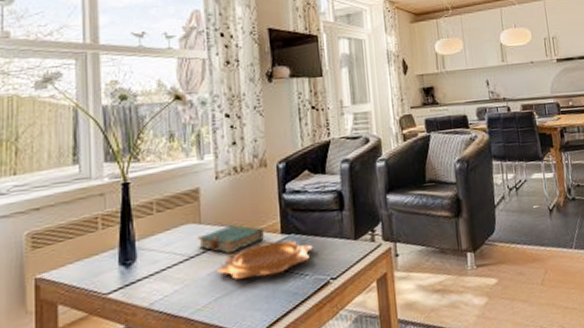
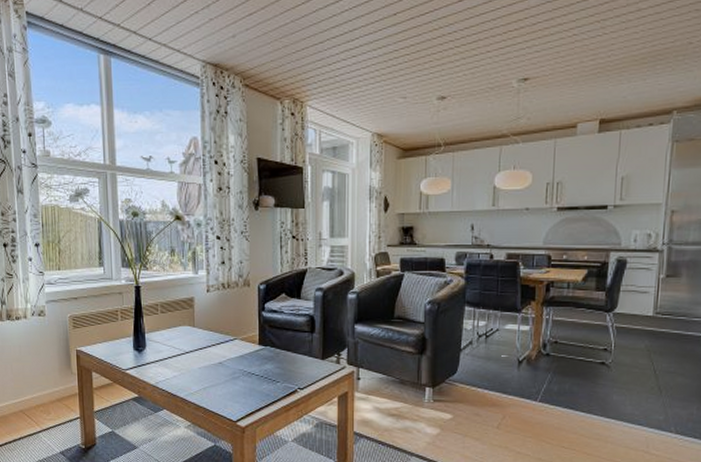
book: present [197,224,264,254] -> none [191,330,244,355]
decorative bowl: present [217,240,313,280] -> none [206,350,285,377]

